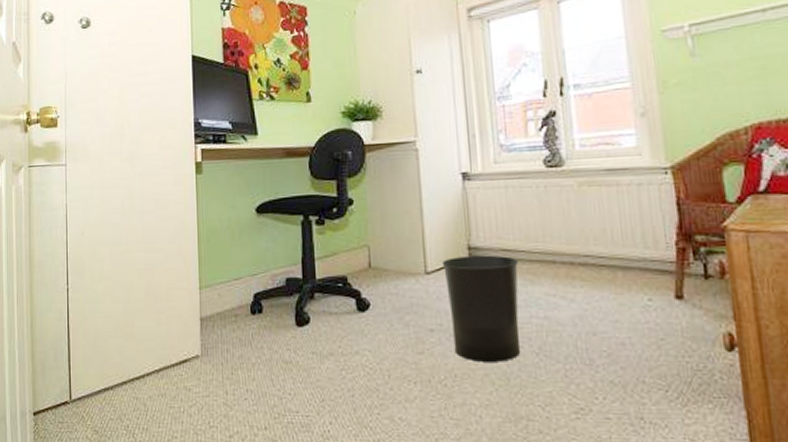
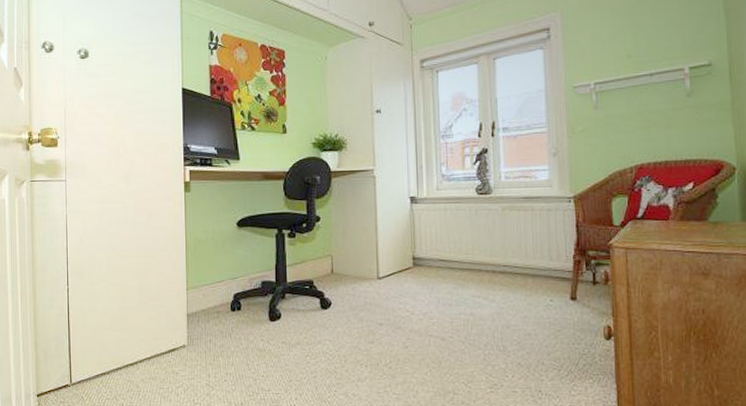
waste bin: present [442,255,521,362] -> none [391,264,453,349]

